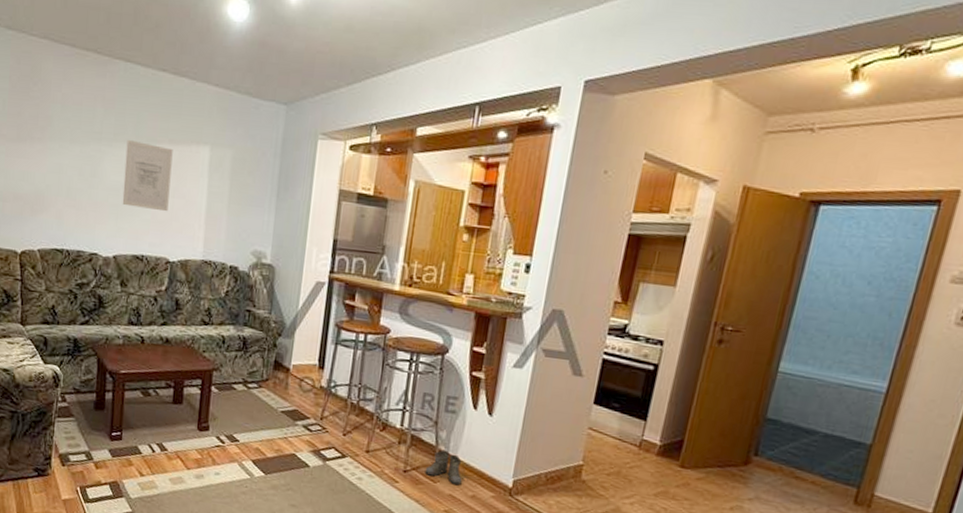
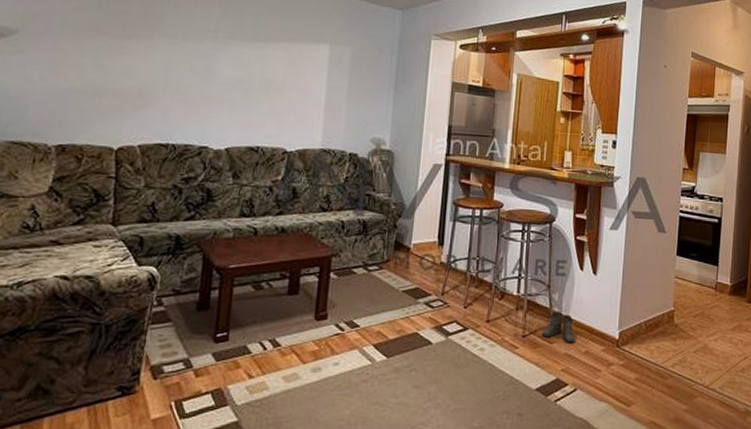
wall art: present [122,139,173,212] -> none [237,37,292,105]

